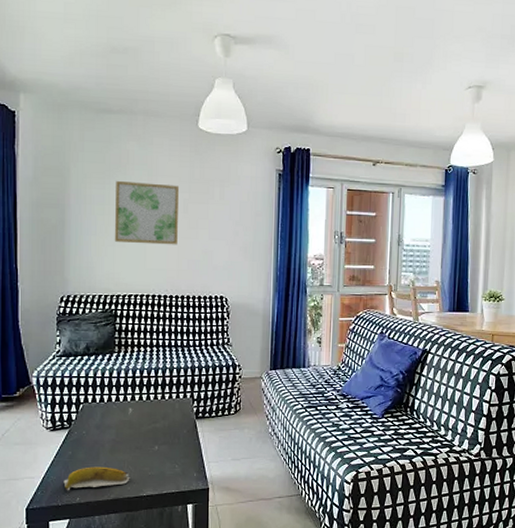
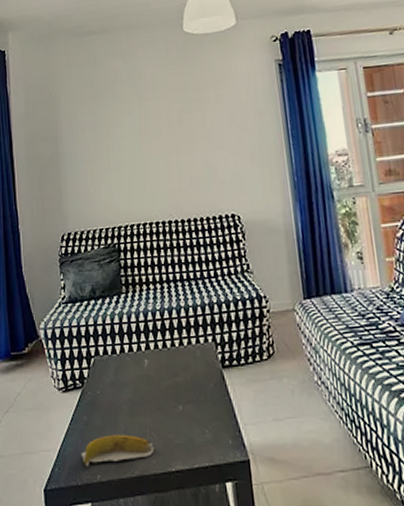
wall art: present [114,180,180,245] -> none [105,96,176,168]

